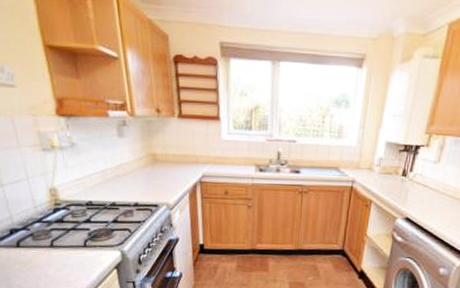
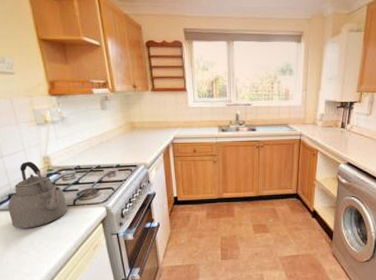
kettle: none [9,192,78,269] -> present [8,161,68,228]

